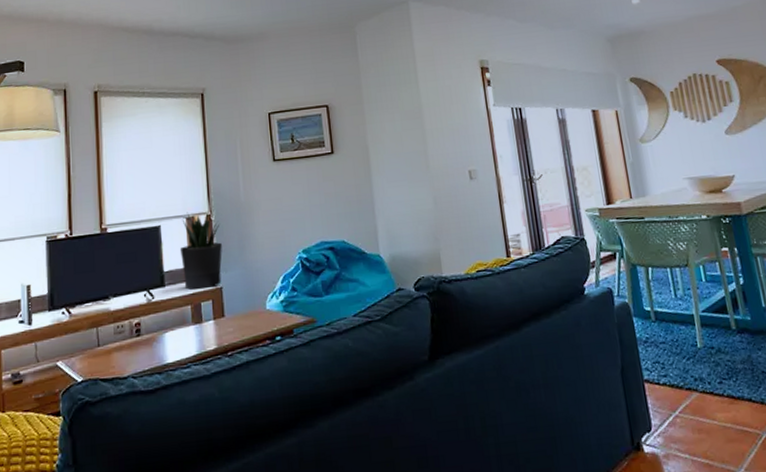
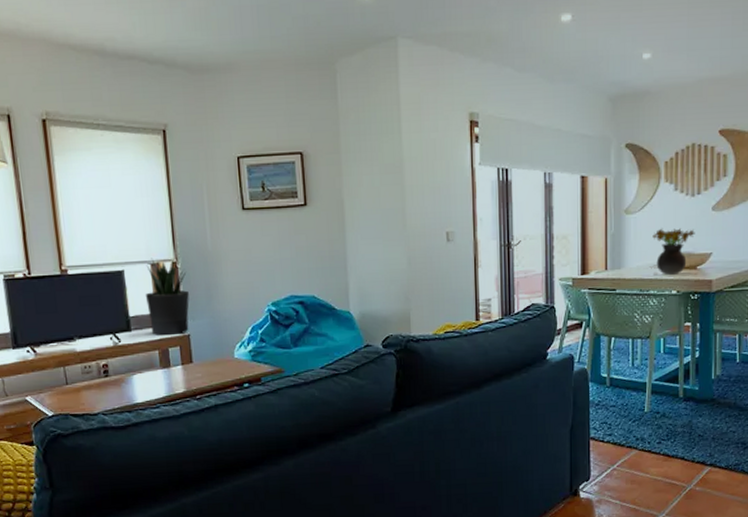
flower arrangement: none [671,153,714,201] -> present [652,228,695,276]

